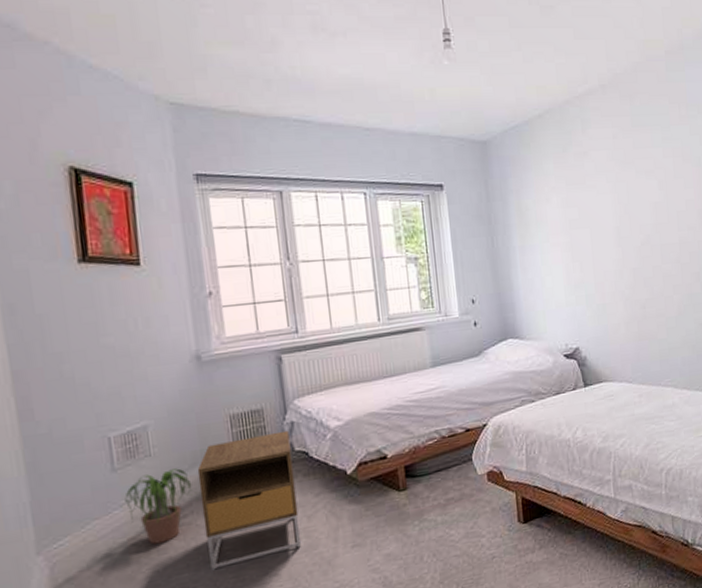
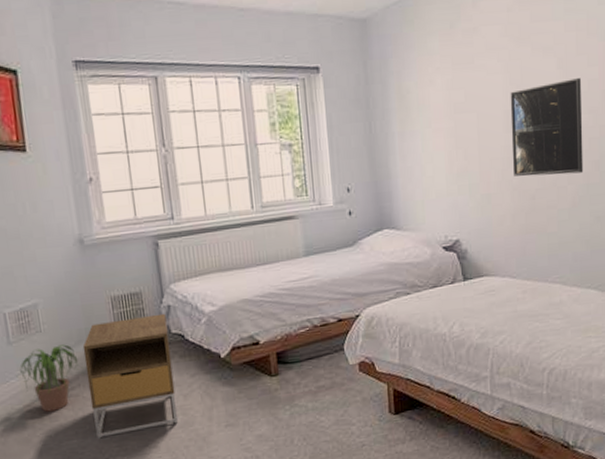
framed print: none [618,199,687,287] -> present [510,78,584,176]

